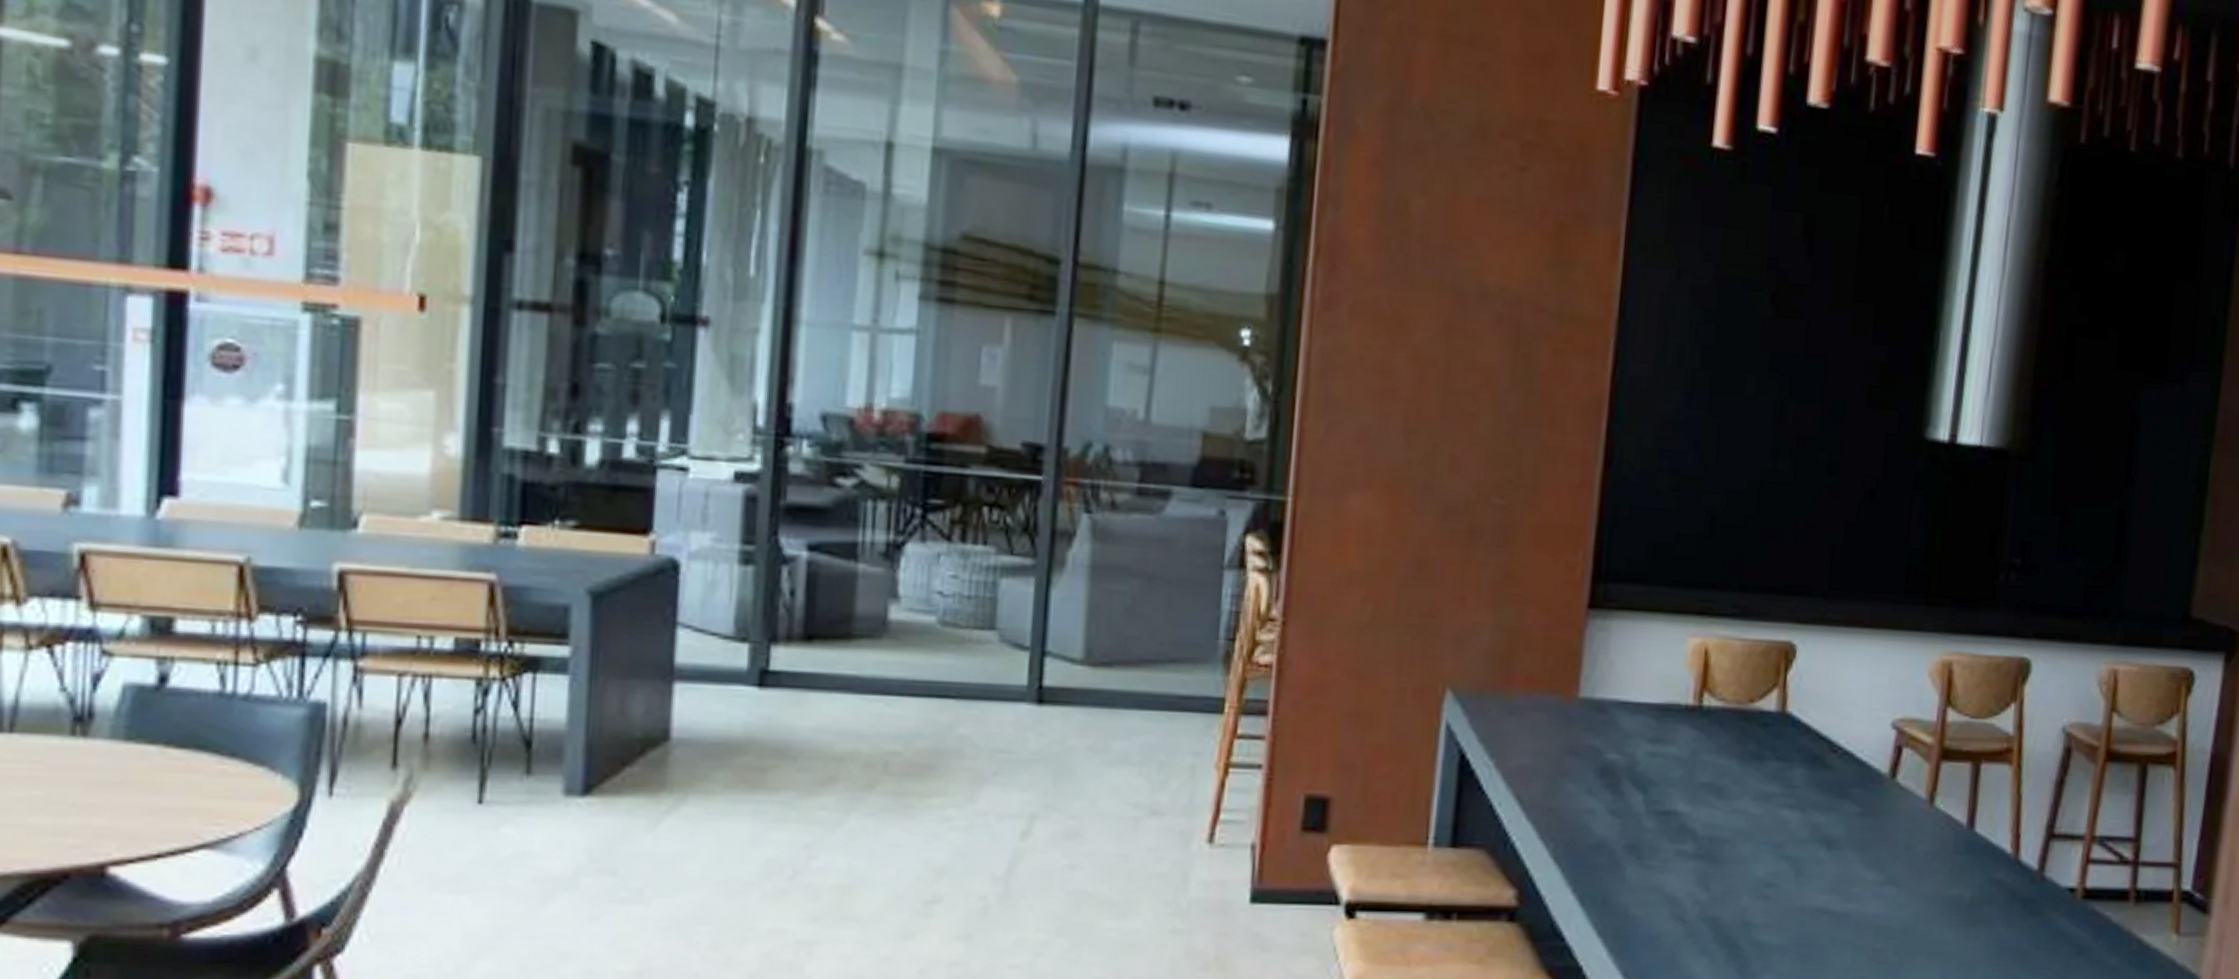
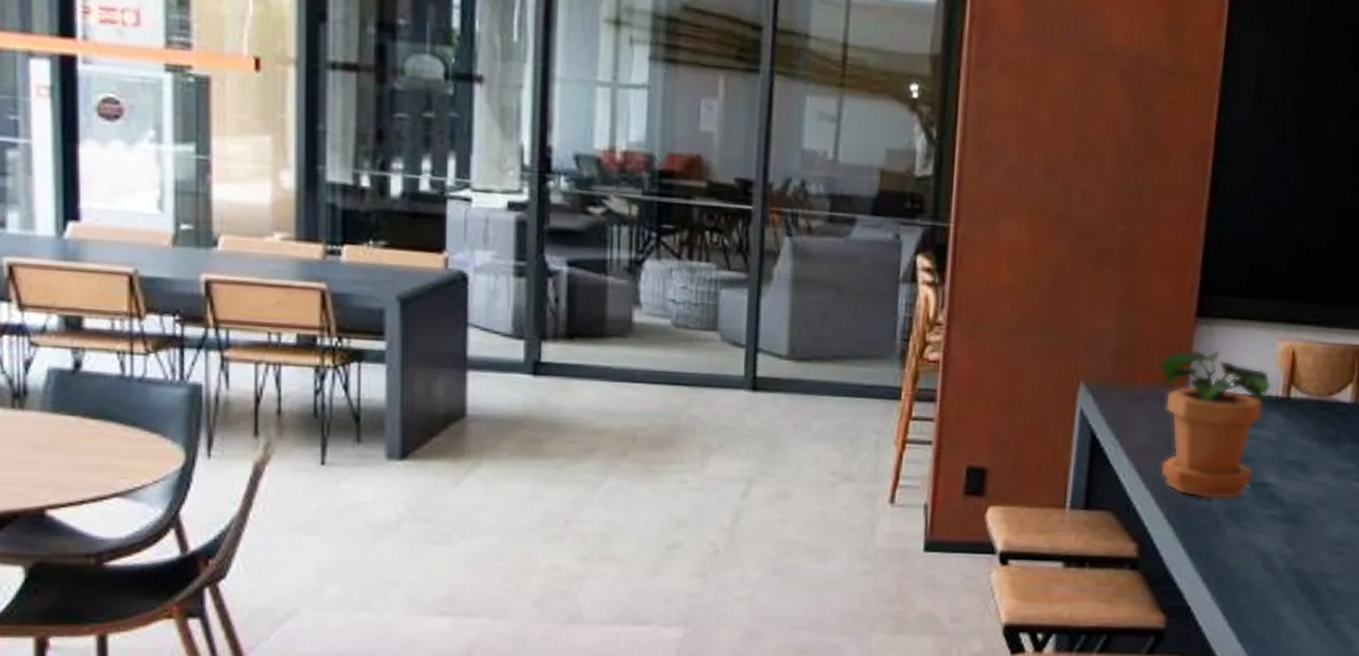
potted plant: none [1544,648,1681,832] -> present [1159,350,1272,500]

